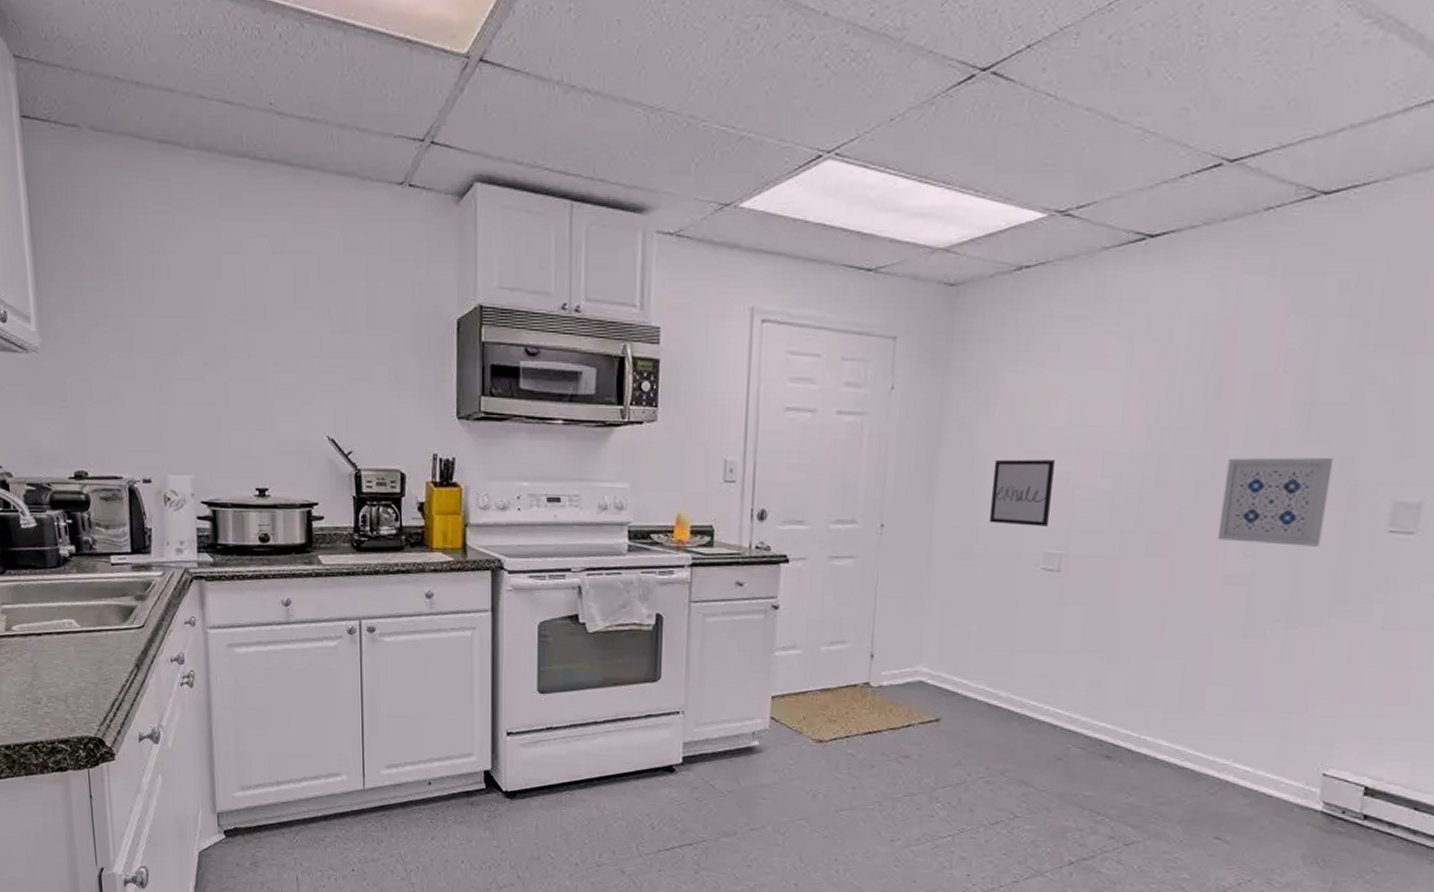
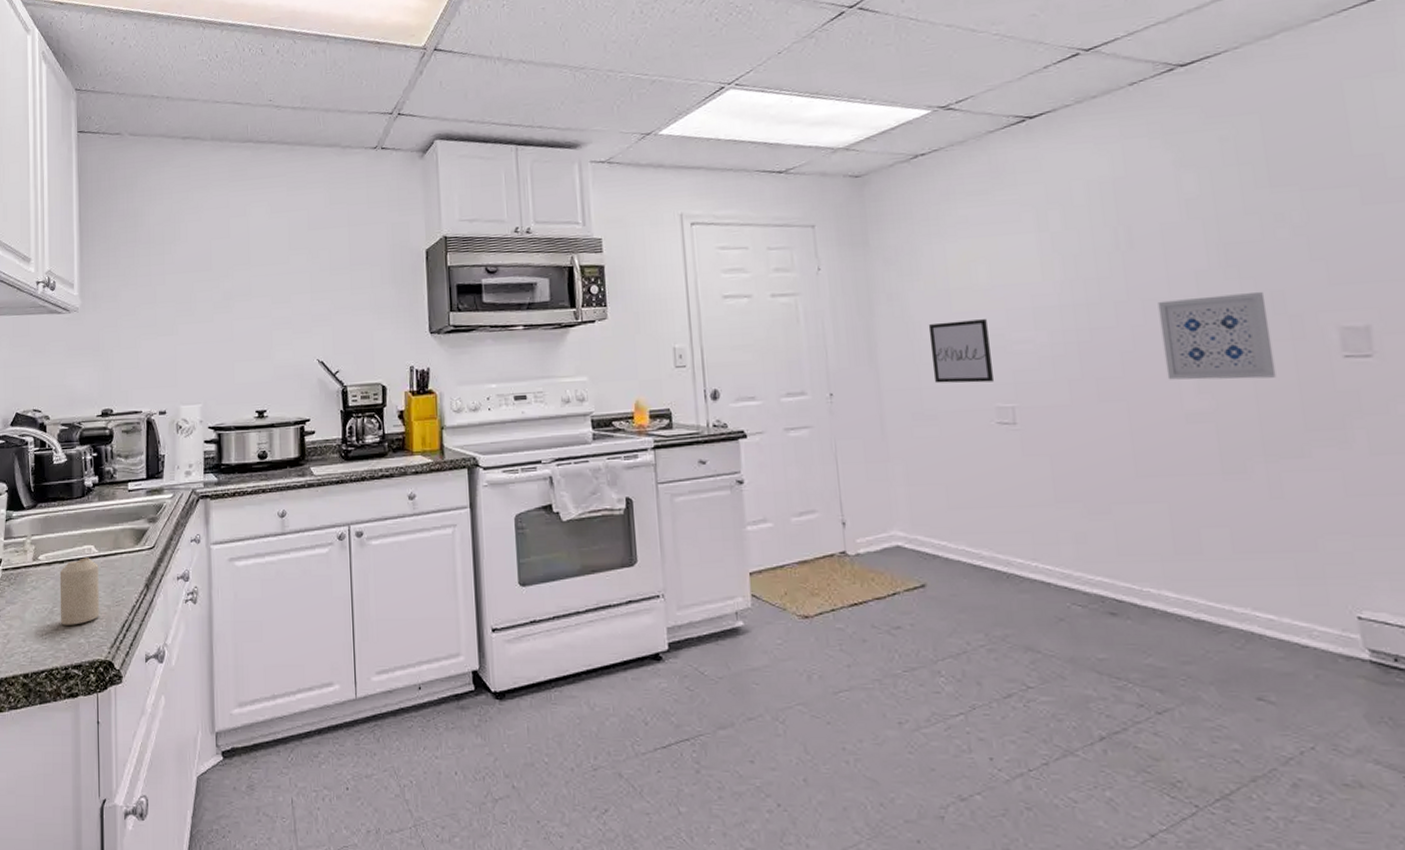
candle: none [37,632,86,700] -> present [59,557,99,625]

